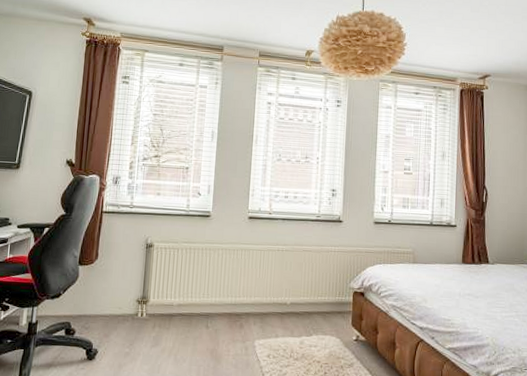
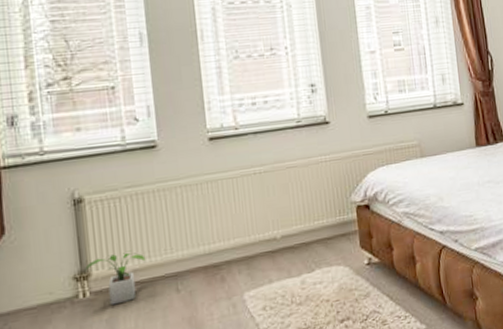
potted plant: none [145,289,189,327] -> present [84,250,146,306]

